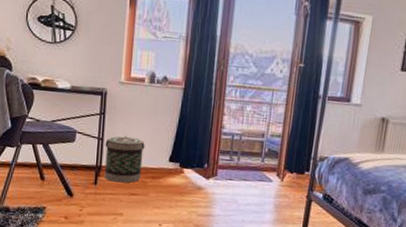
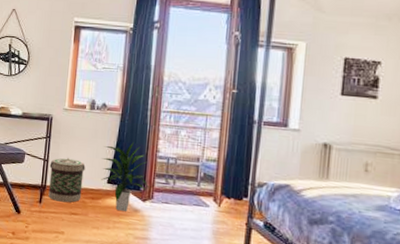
indoor plant: none [162,118,211,190] -> present [101,142,148,212]

